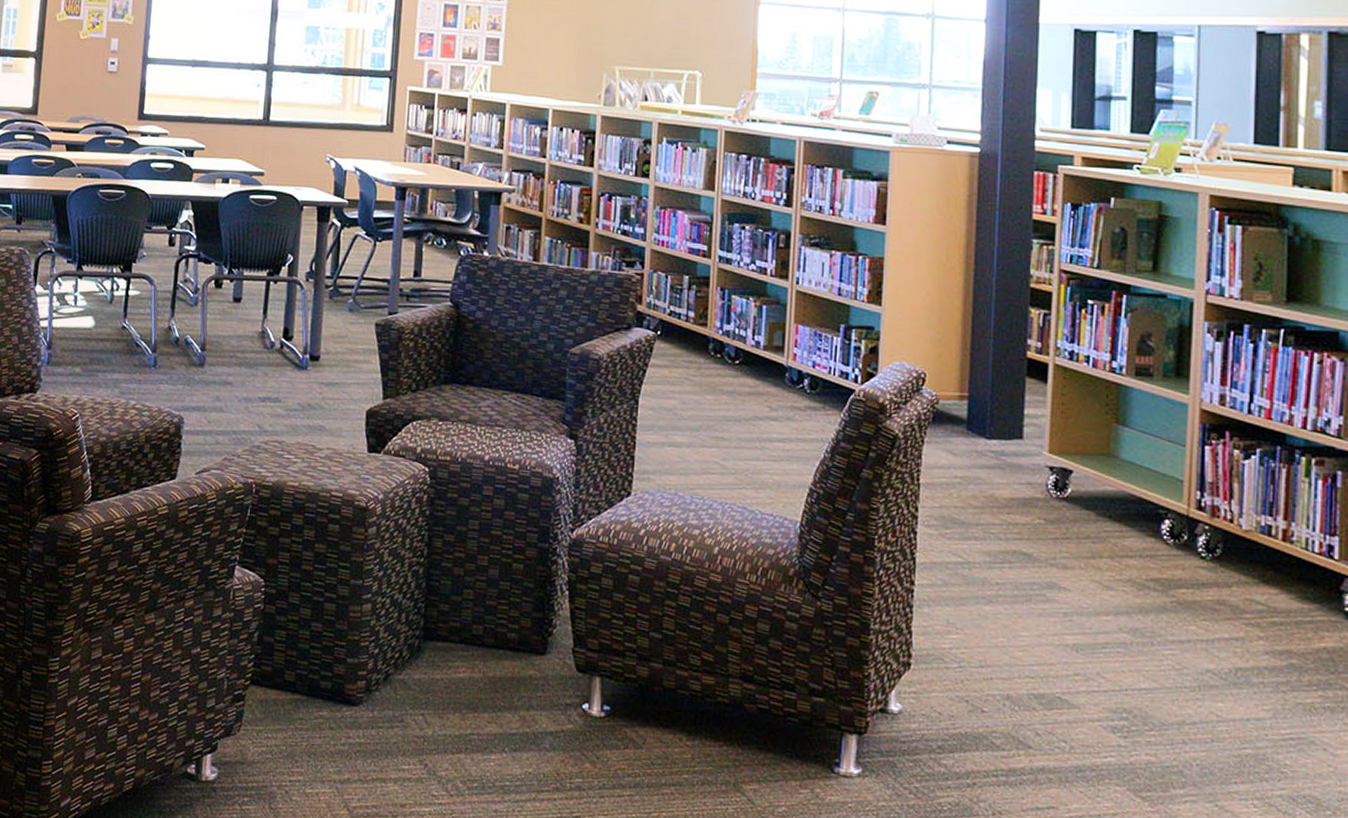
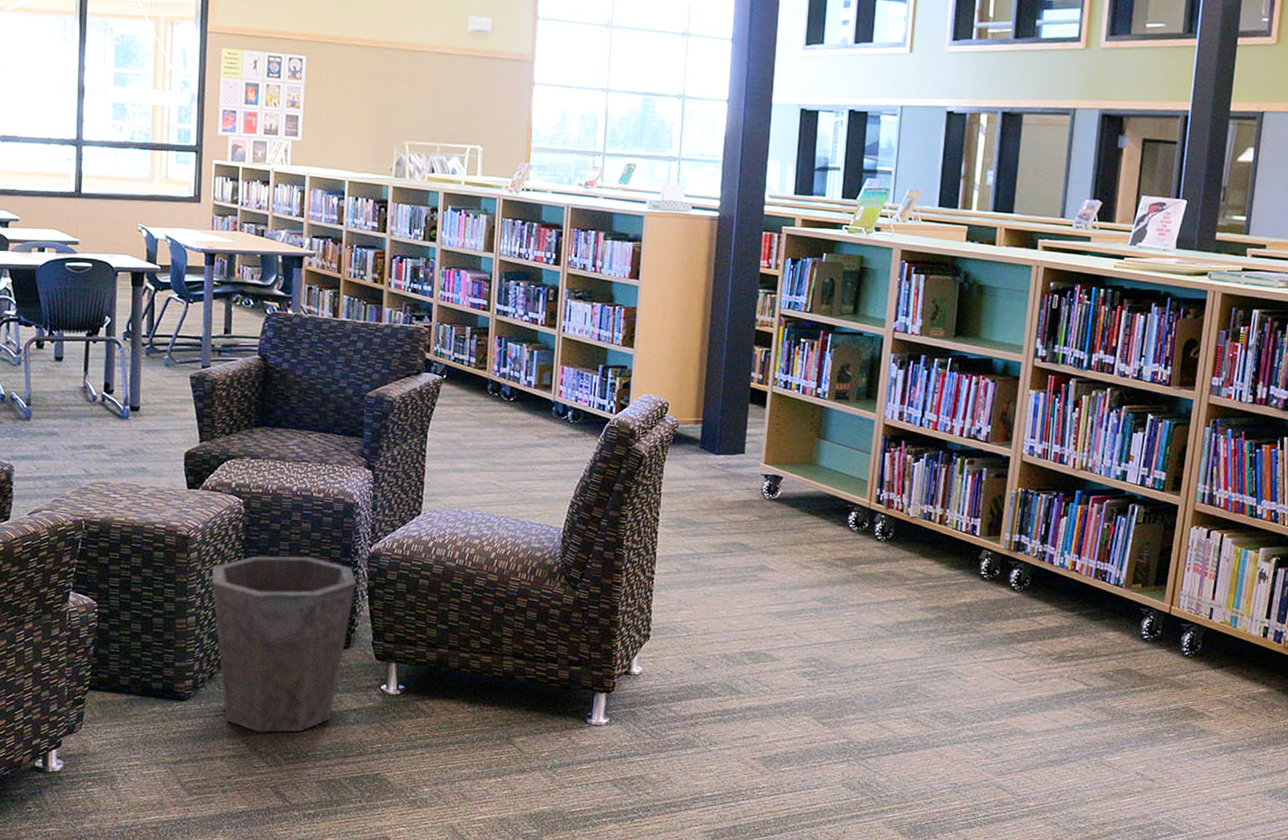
waste bin: none [390,536,556,756] -> present [211,555,357,733]

